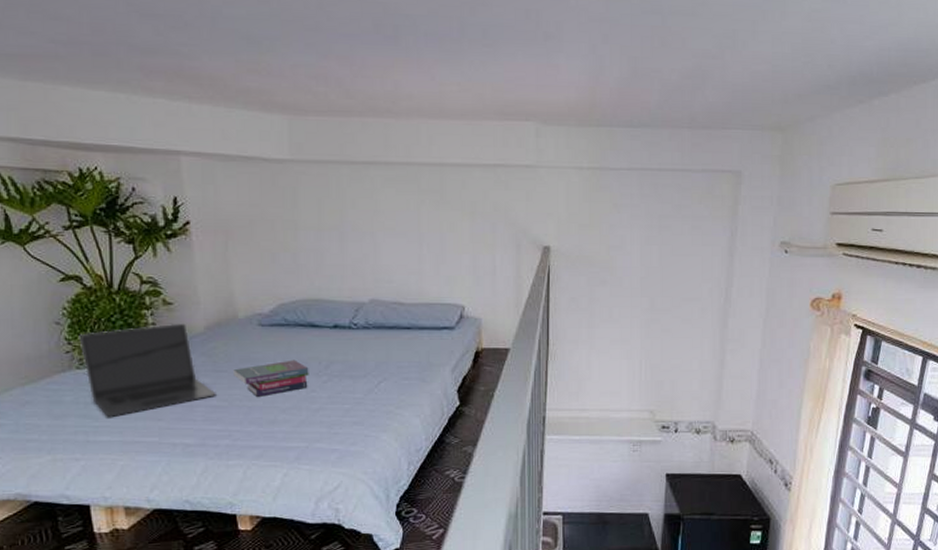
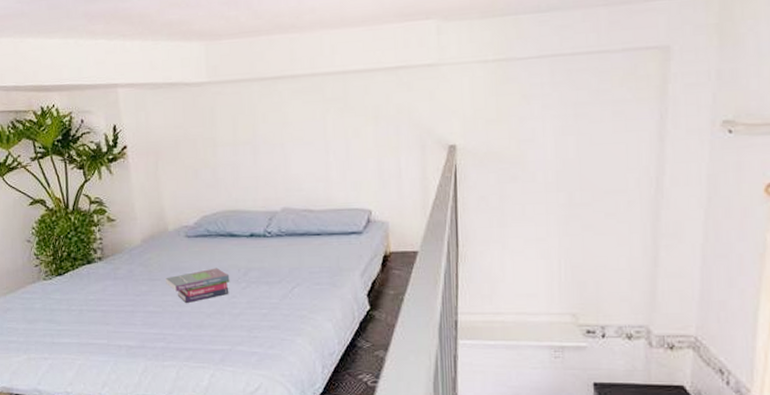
laptop: present [79,323,216,417] -> none [44,237,152,322]

